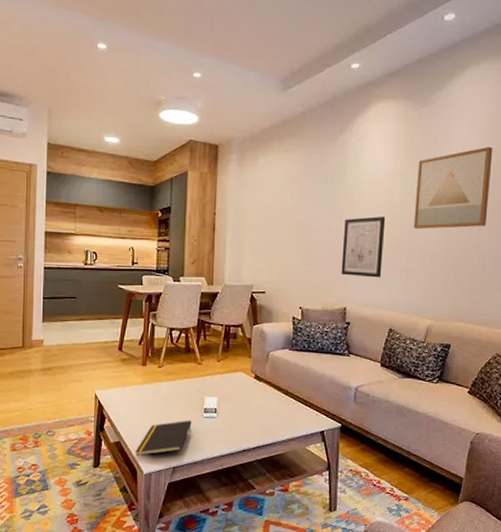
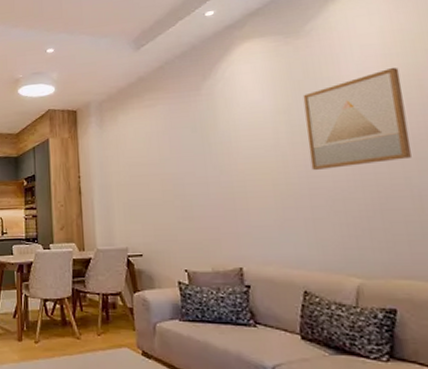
wall art: present [341,216,386,278] -> none [224,161,281,231]

